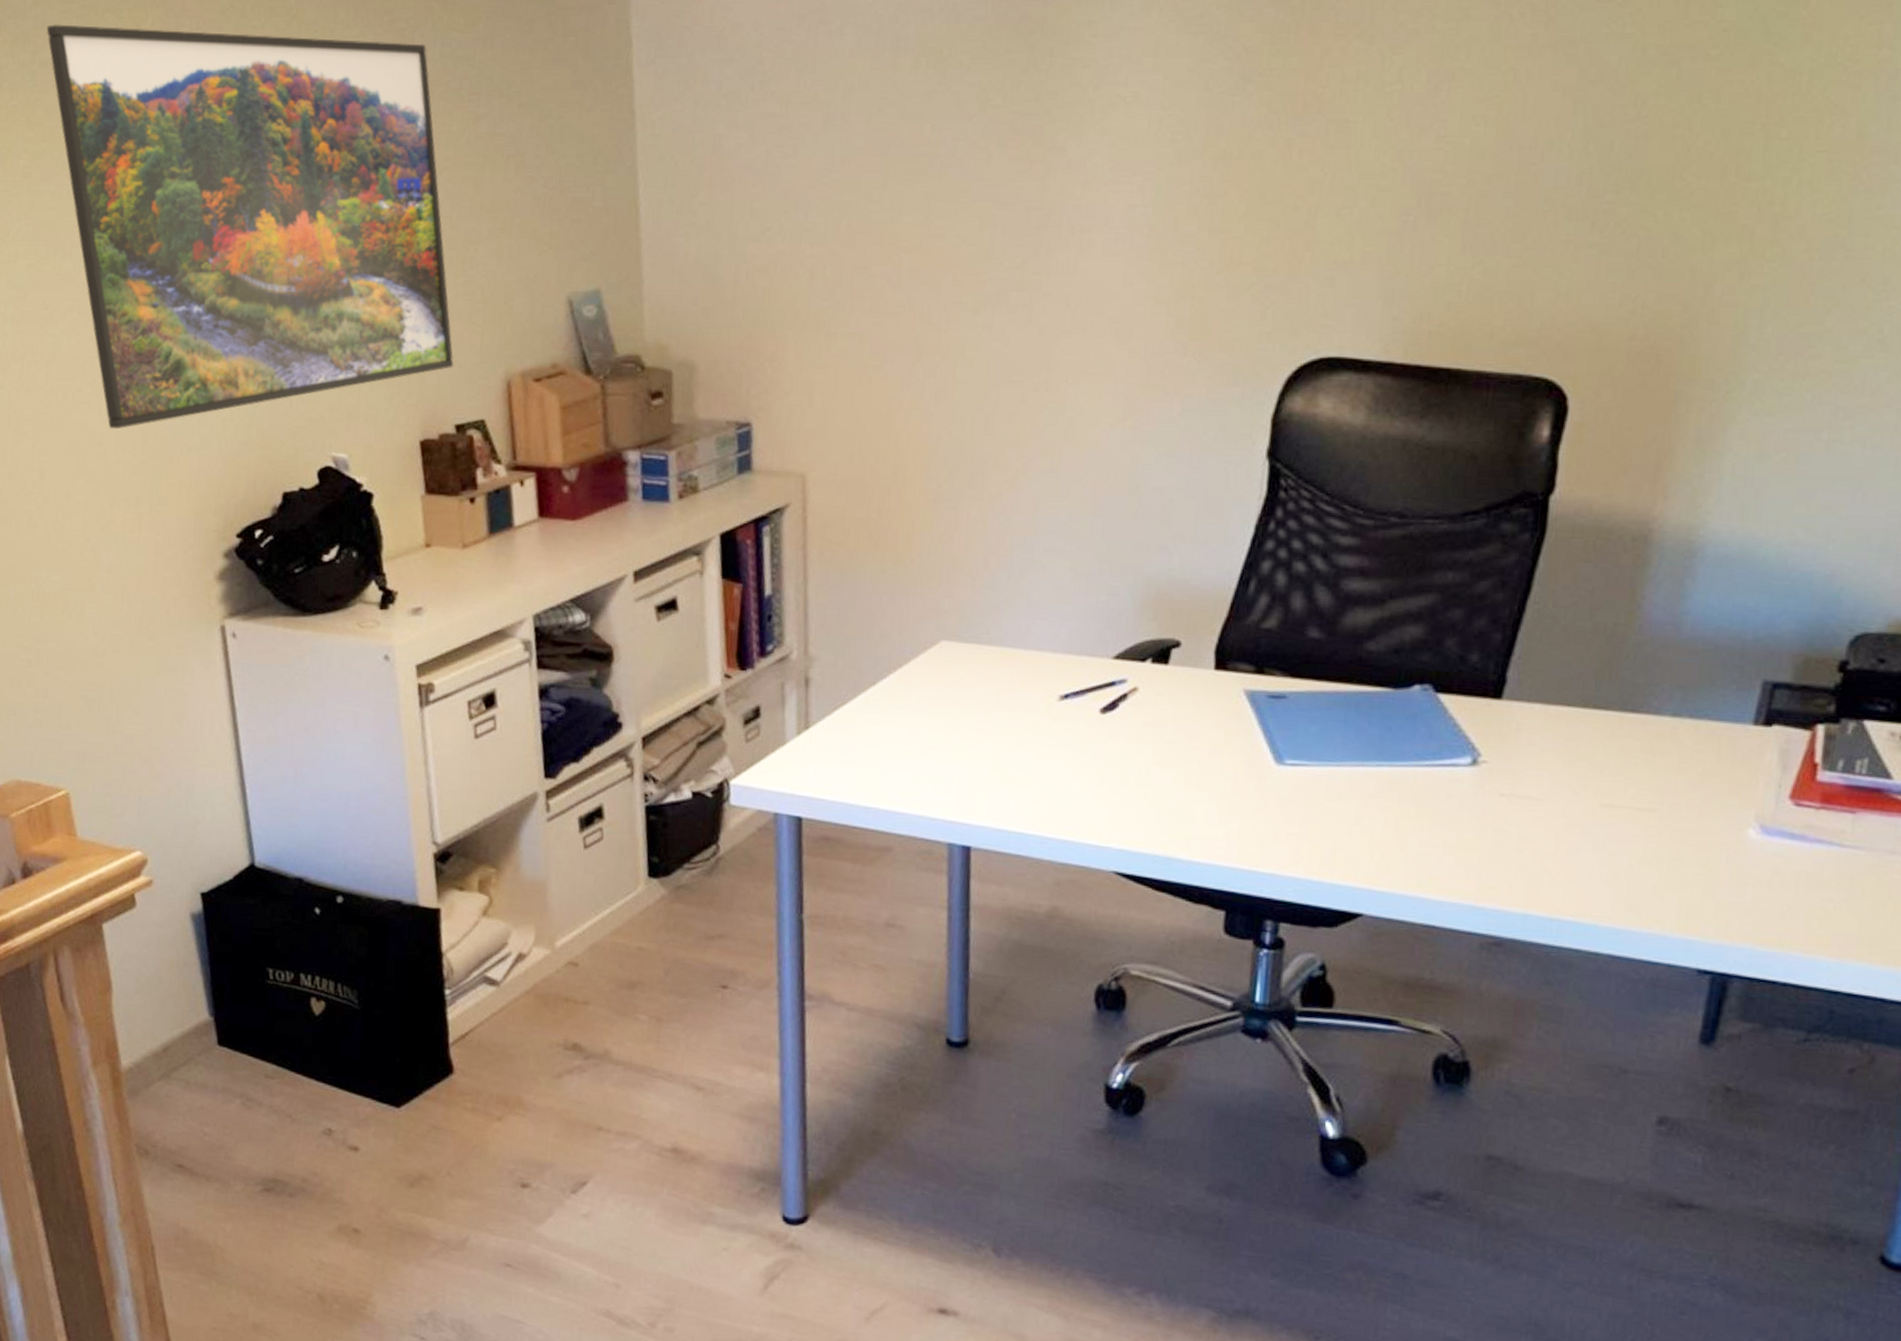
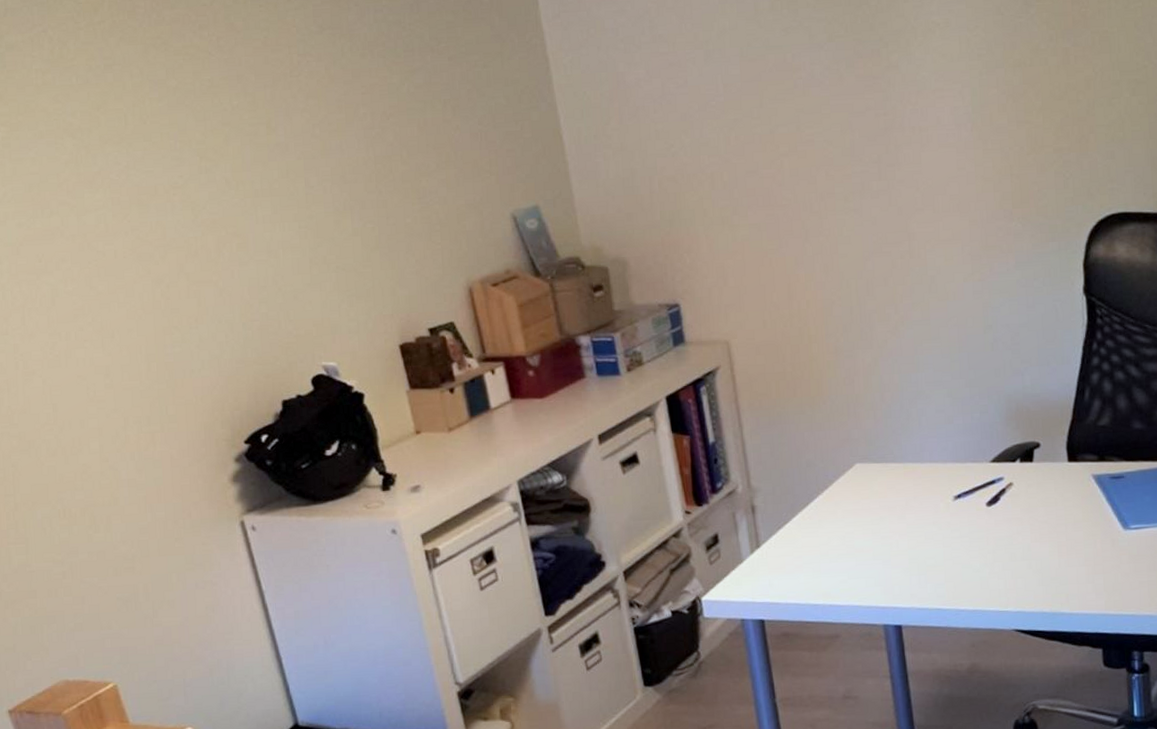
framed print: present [46,24,454,429] -> none [9,11,421,361]

